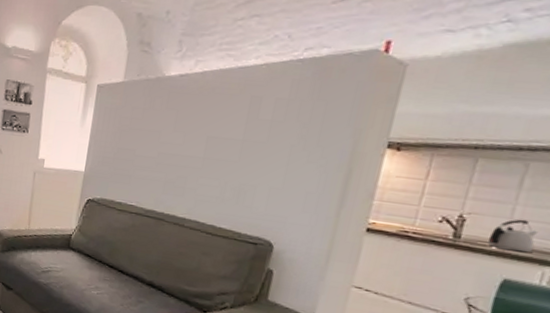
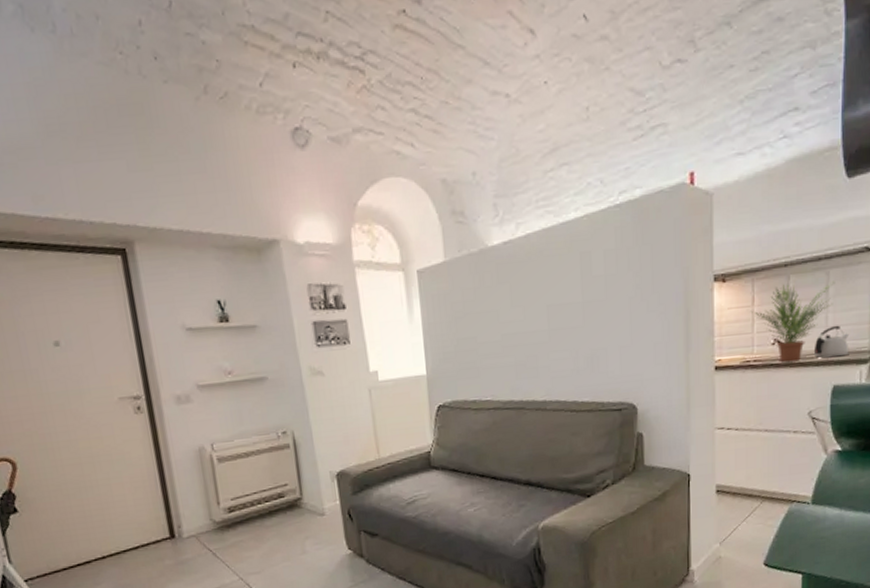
potted plant: none [421,166,534,246] -> present [750,281,835,364]

